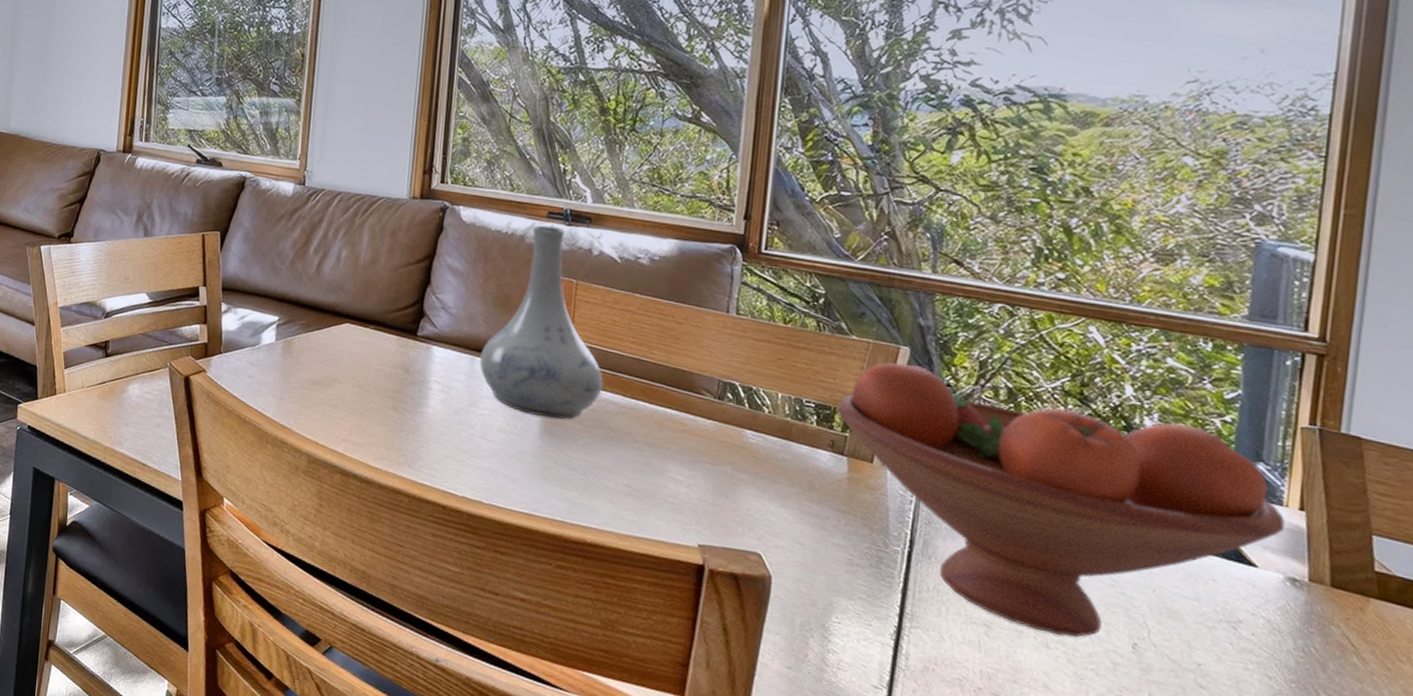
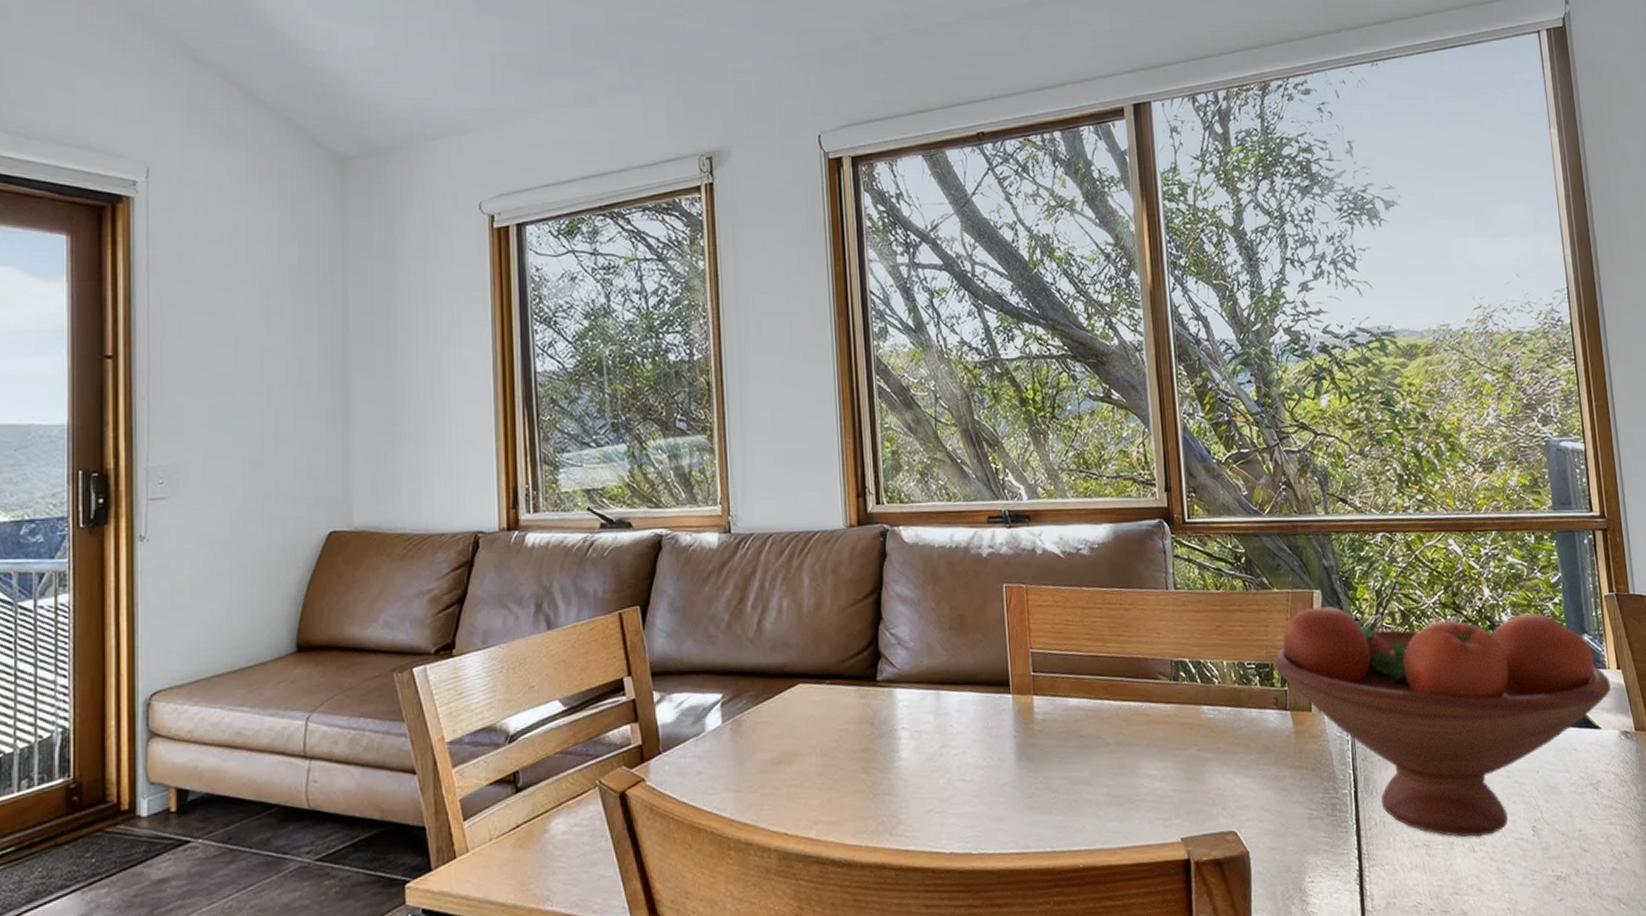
vase: present [480,225,604,419] -> none [944,531,1069,741]

